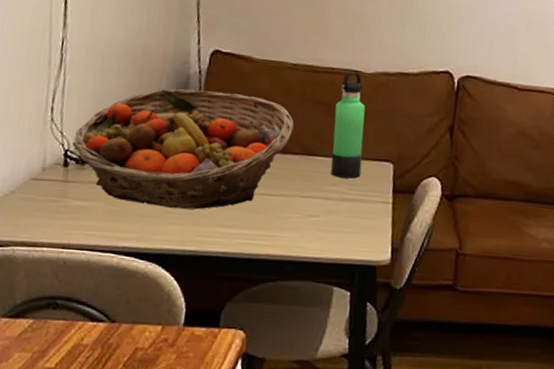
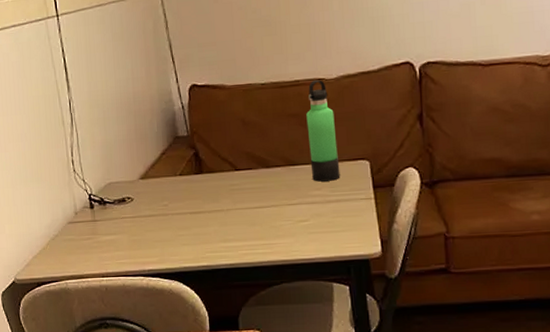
fruit basket: present [72,88,294,210] -> none [93,120,272,231]

